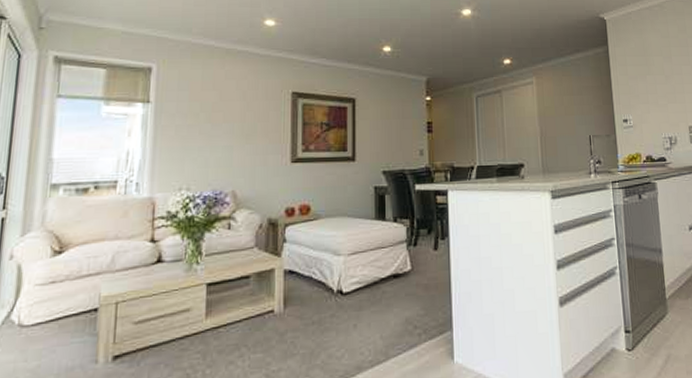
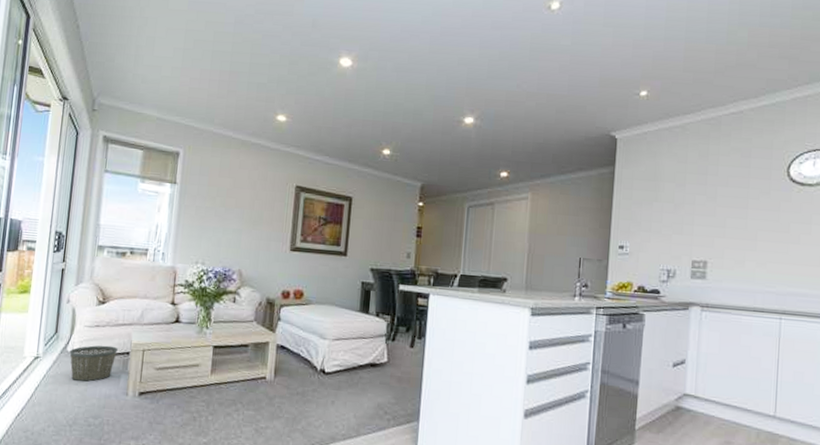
basket: none [14,304,83,356] -> present [69,345,119,382]

